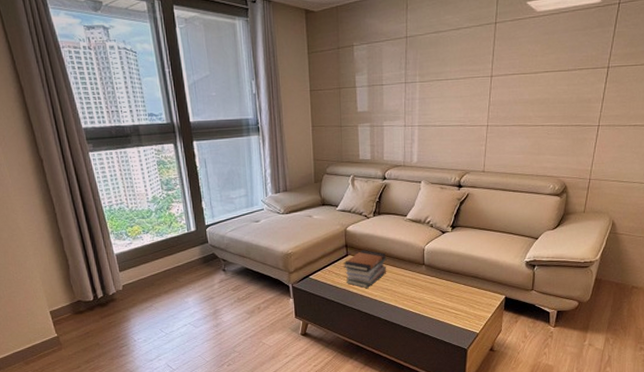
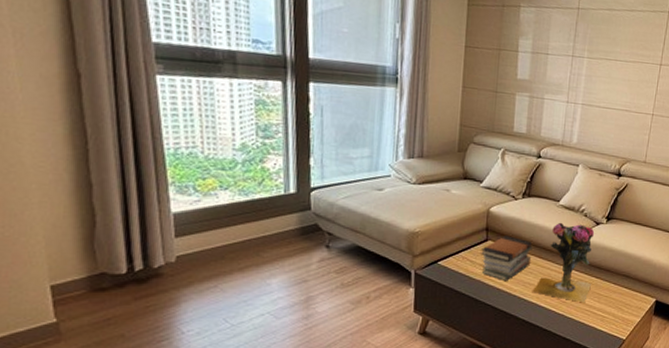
vase: none [390,234,442,303] -> present [532,222,595,303]

